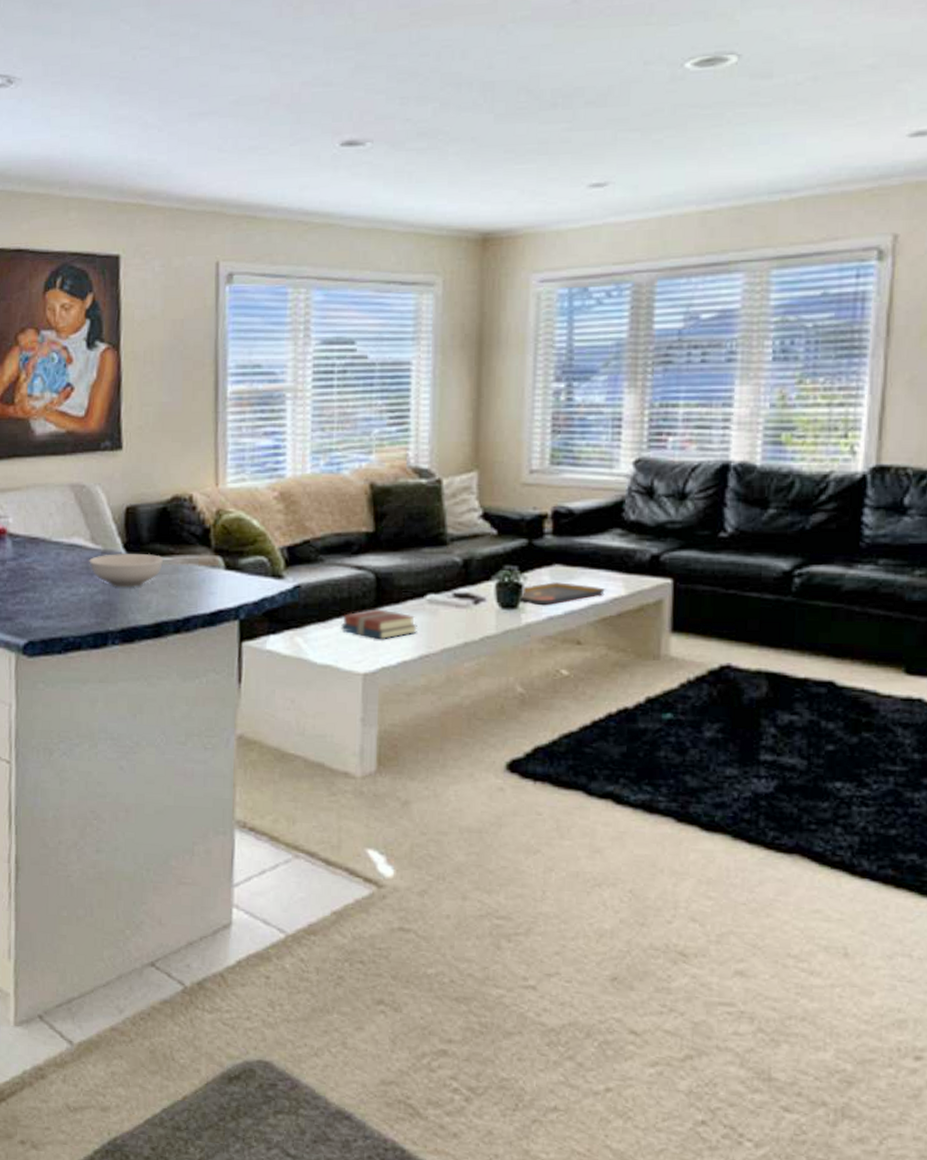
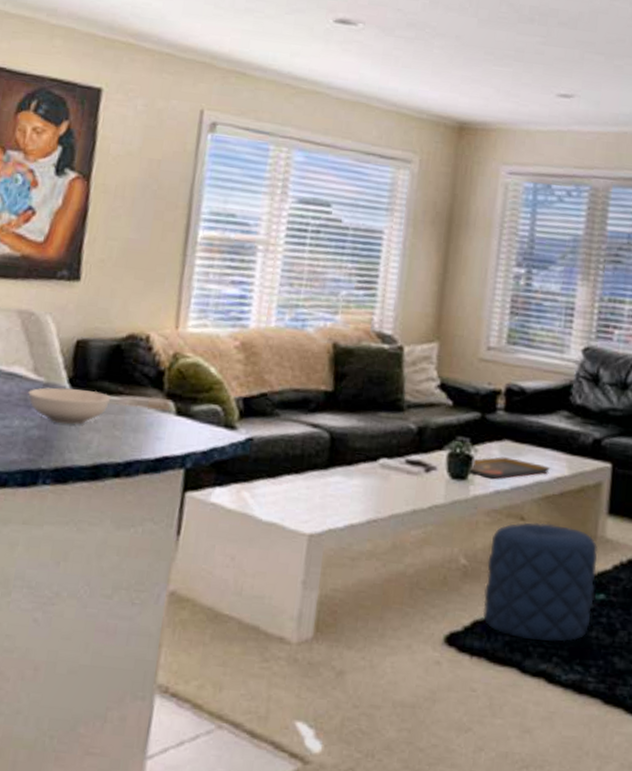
books: present [341,609,417,639] -> none [290,469,368,501]
pouf: none [543,645,663,763] -> present [482,522,598,642]

